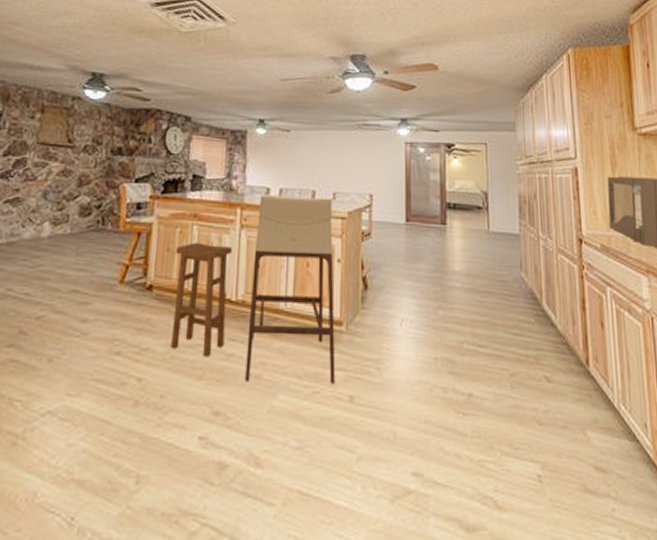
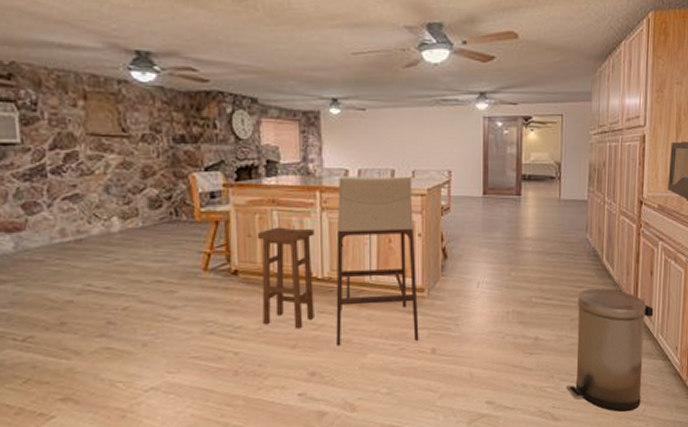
pedal bin: none [510,339,611,508] -> present [566,289,654,412]

